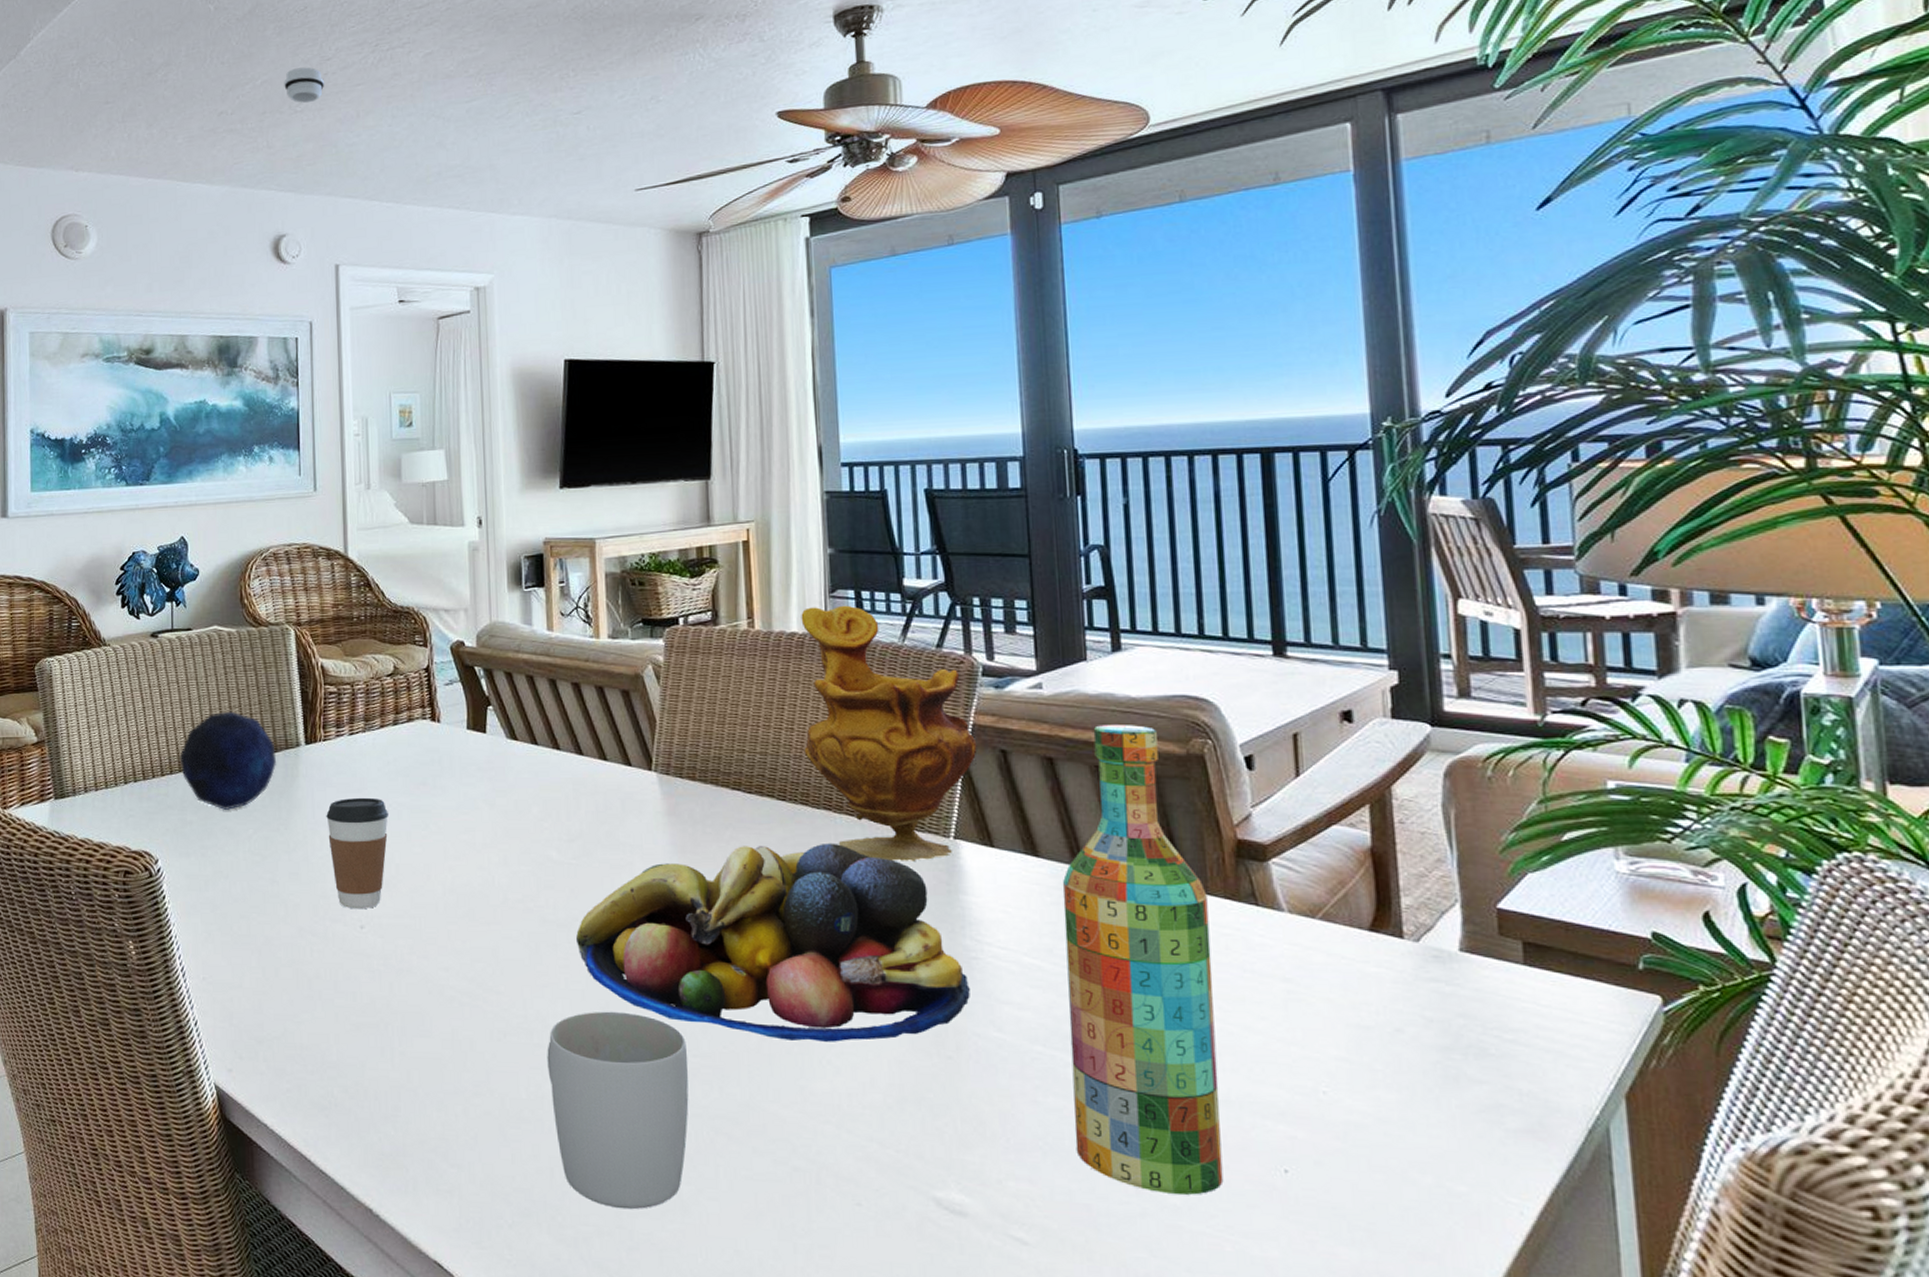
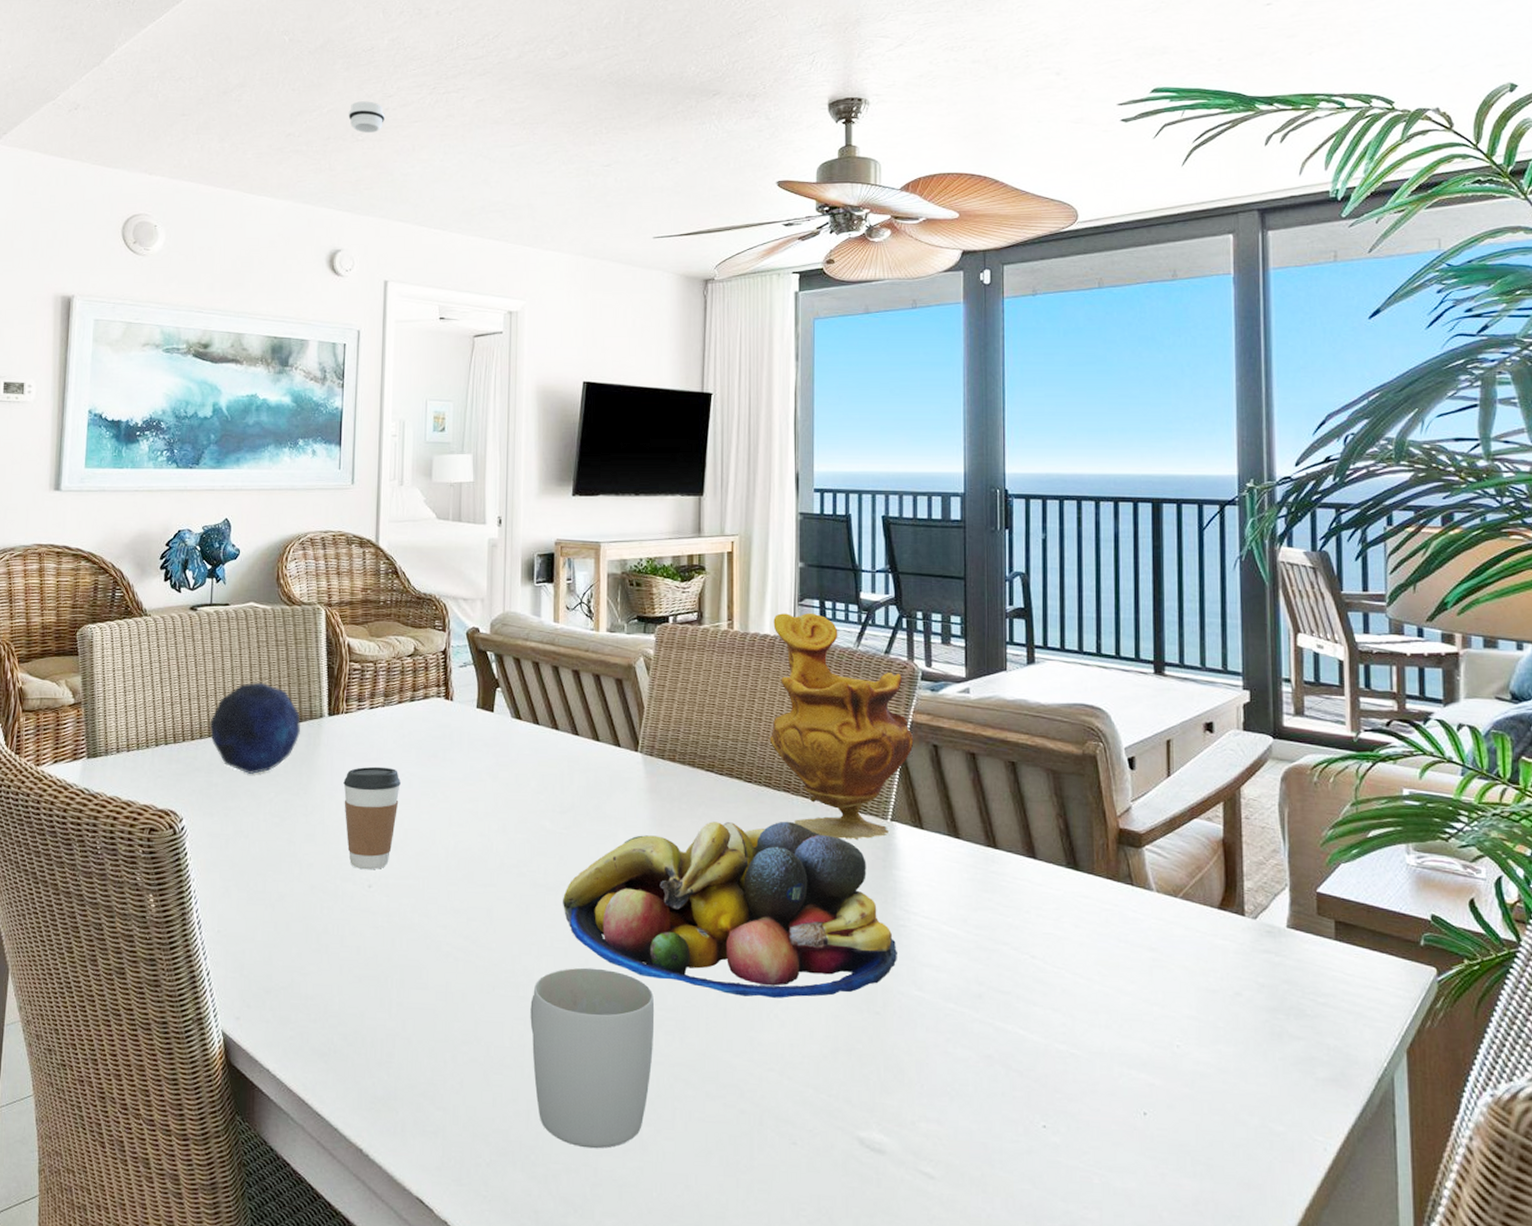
wine bottle: present [1063,725,1224,1195] -> none [977,726,1095,1135]

